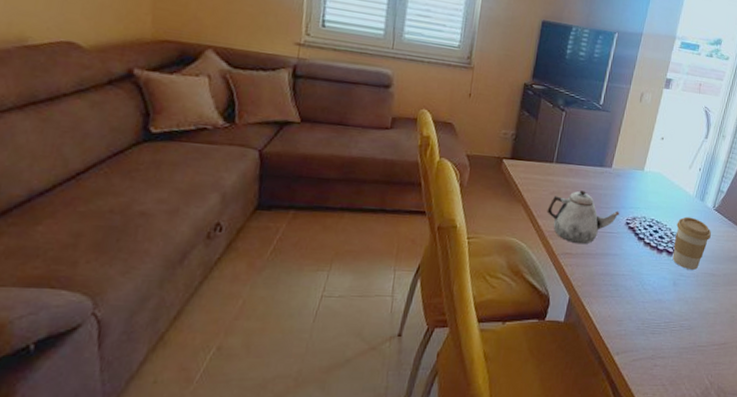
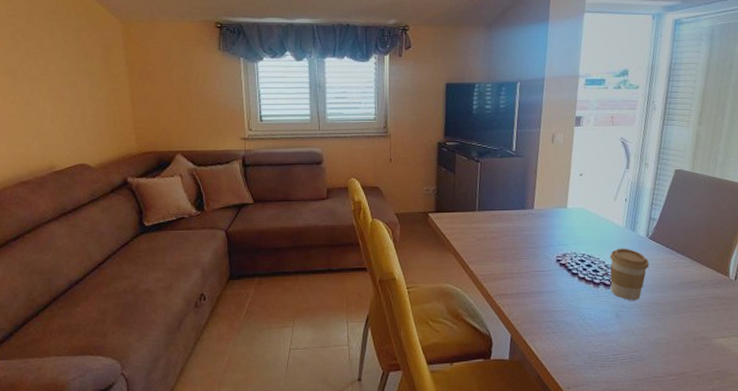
teapot: present [547,190,620,245] -> none [476,234,549,285]

